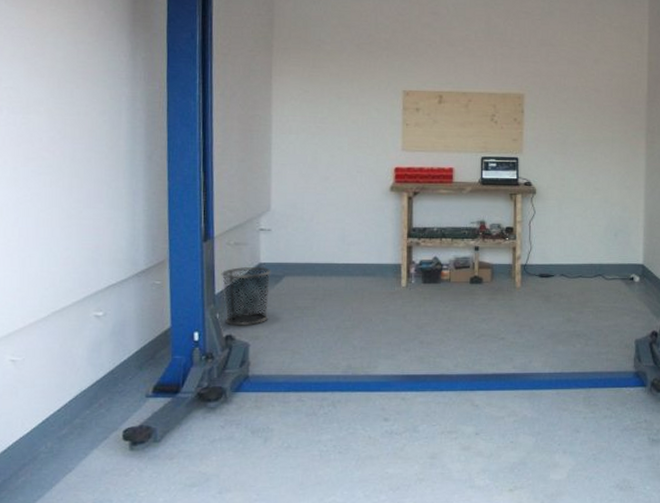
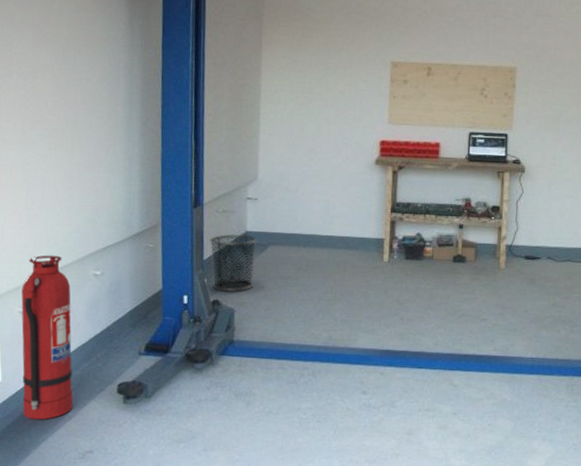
fire extinguisher: none [13,298,74,476] -> present [21,255,73,420]

